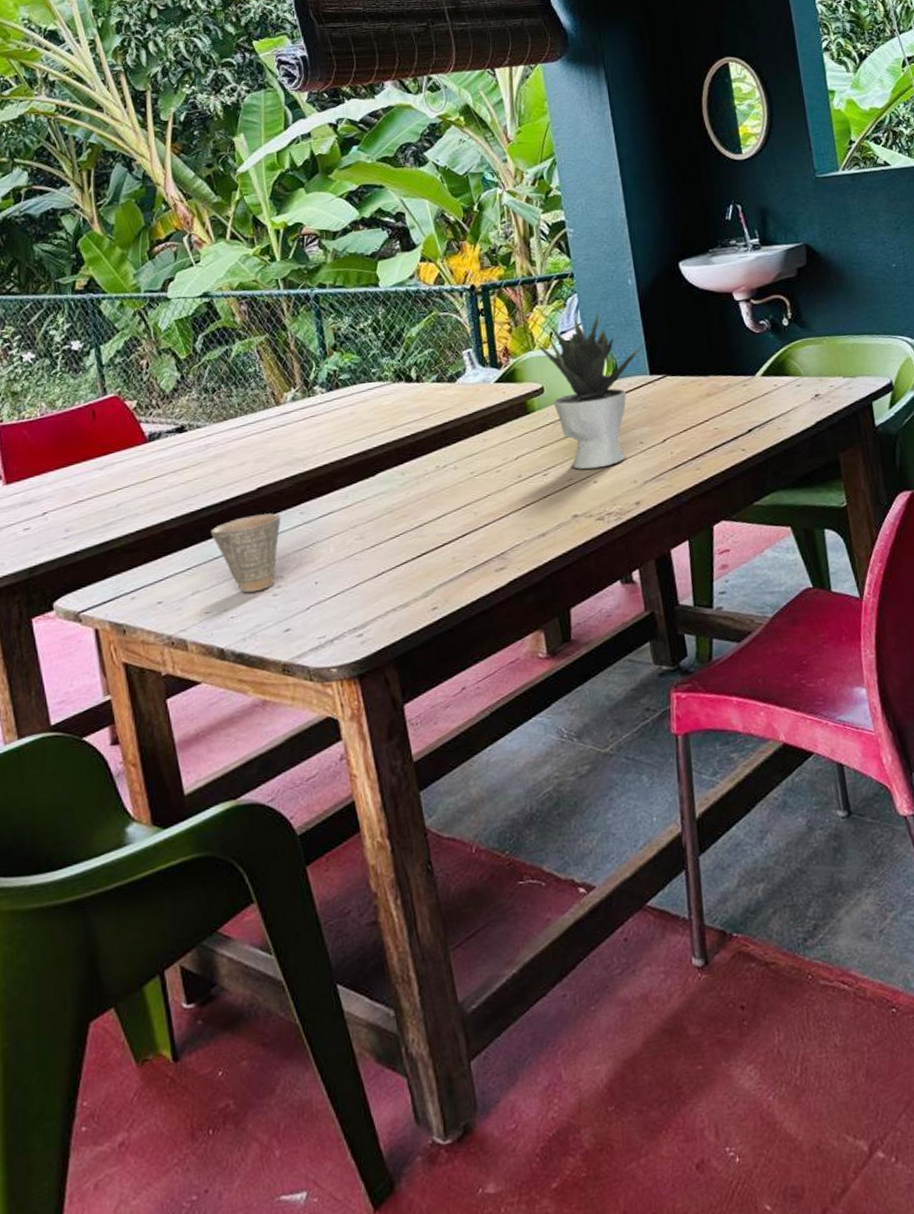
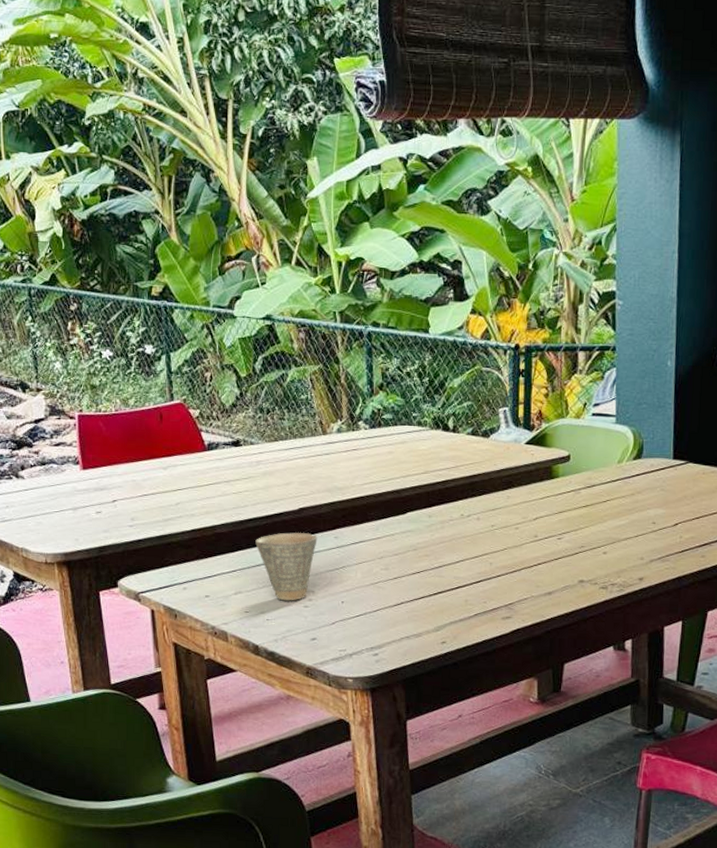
potted plant: present [536,313,646,470] -> none [569,389,675,541]

